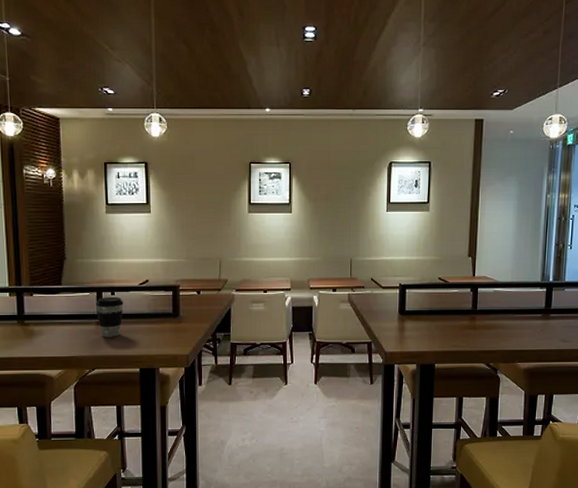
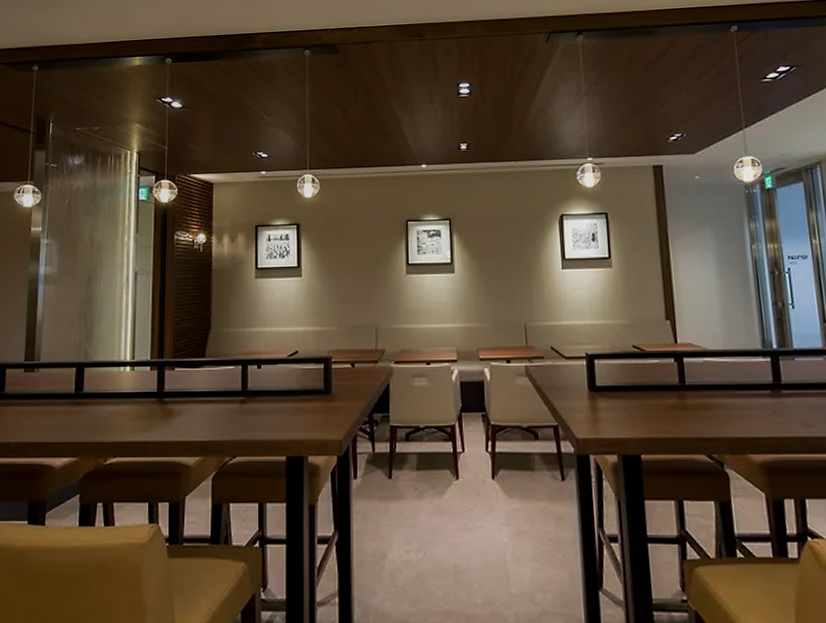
coffee cup: present [96,296,124,337] -> none [240,370,270,418]

